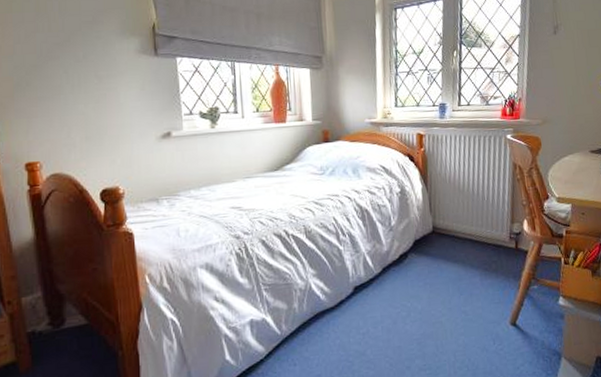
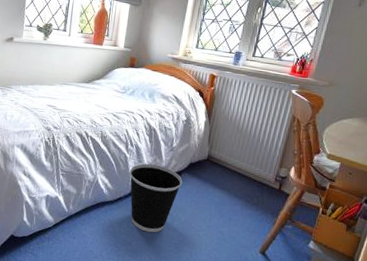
wastebasket: none [347,251,411,335] -> present [129,163,183,233]

